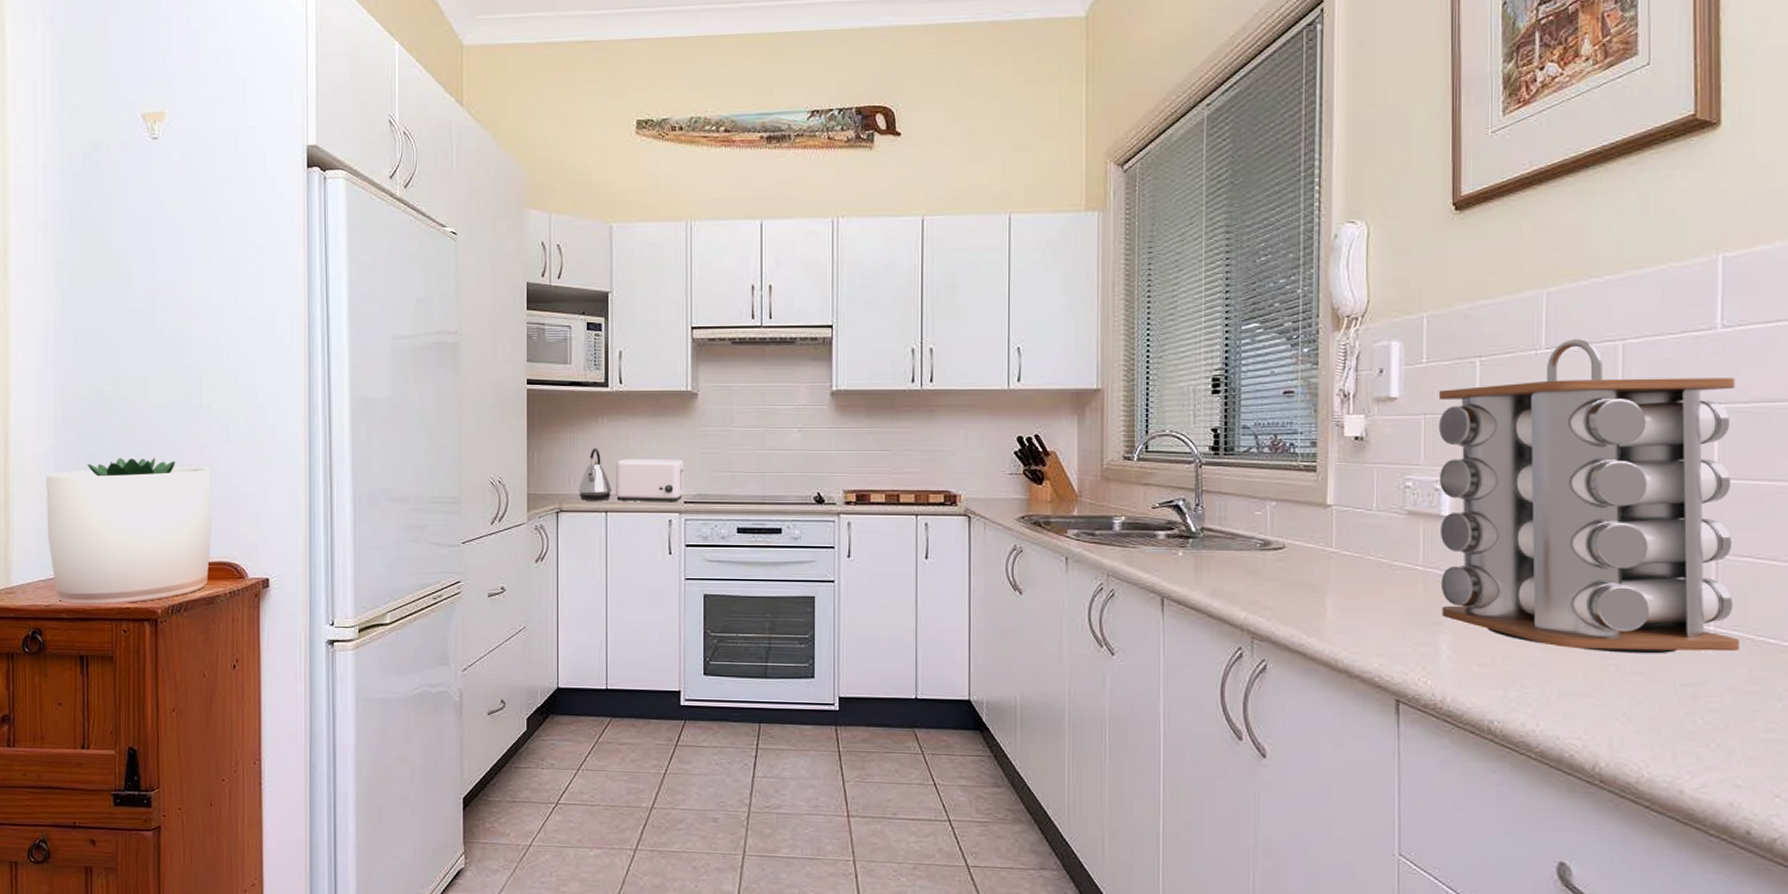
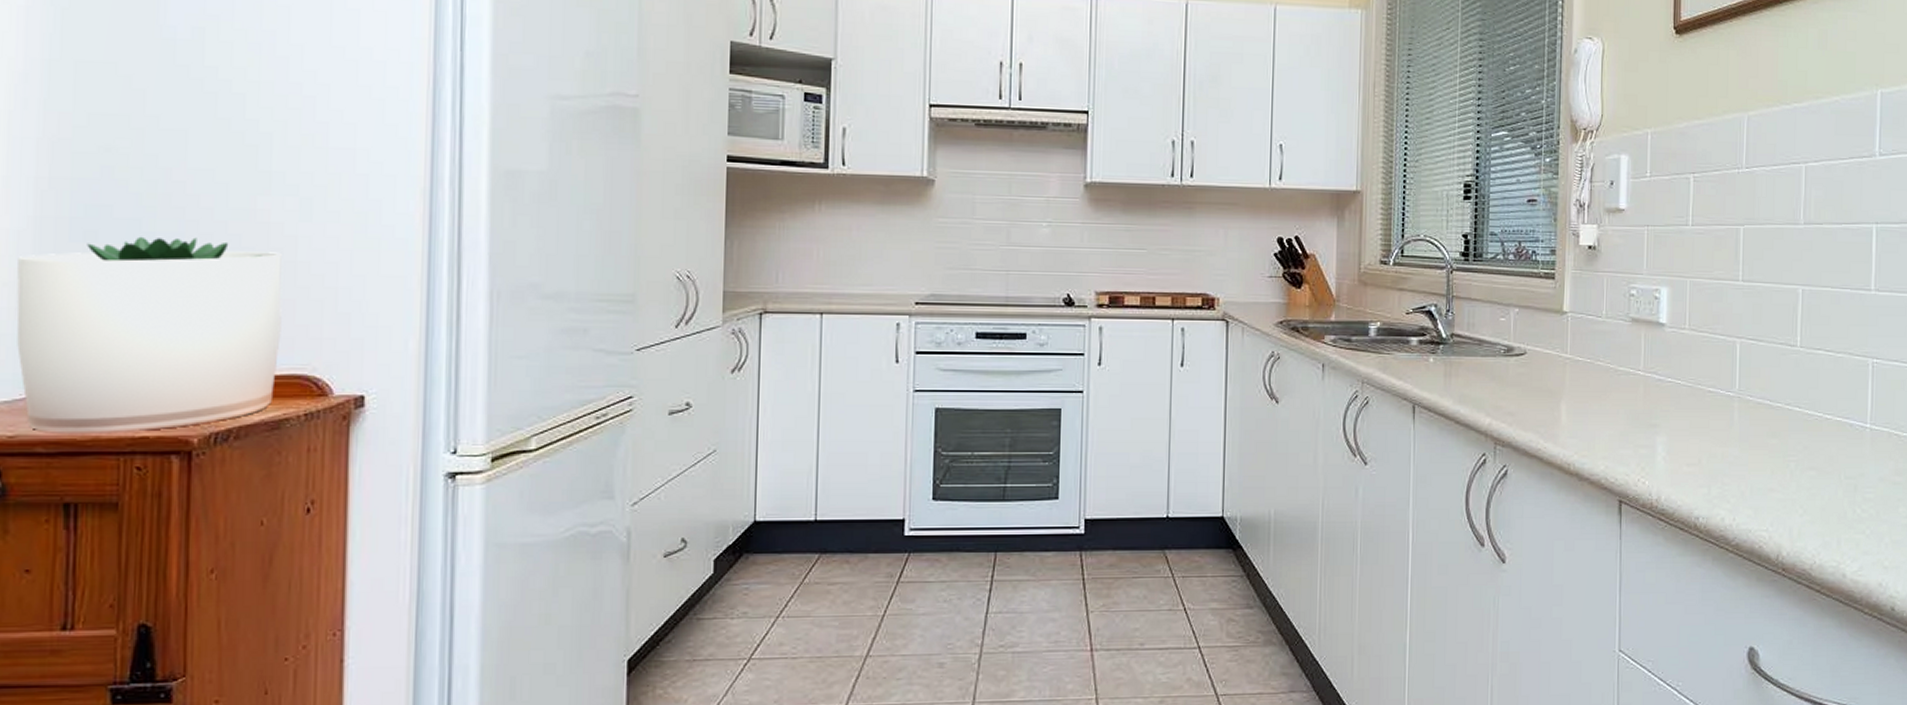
kettle: present [578,448,612,502] -> none [788,239,830,302]
toaster: present [615,458,687,503] -> none [833,252,919,304]
spice rack: present [1438,339,1739,654] -> none [1658,160,1888,450]

